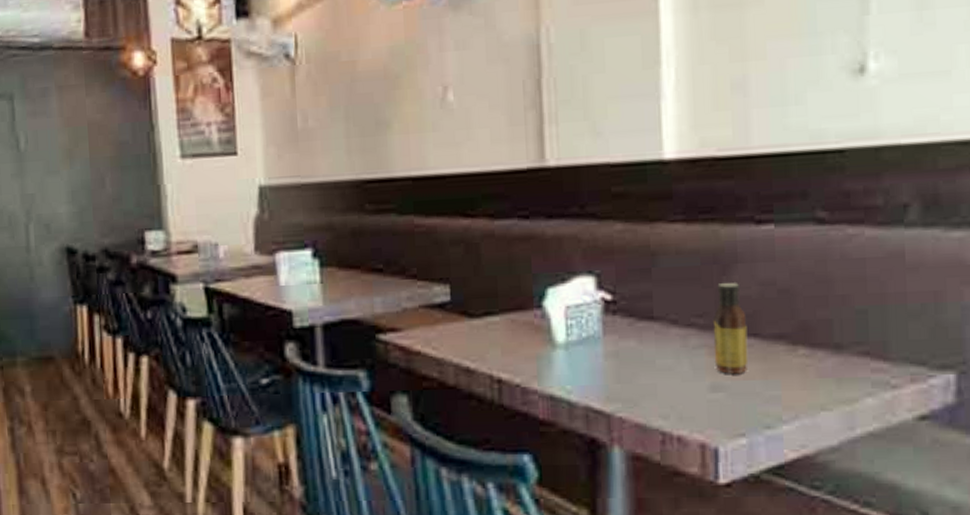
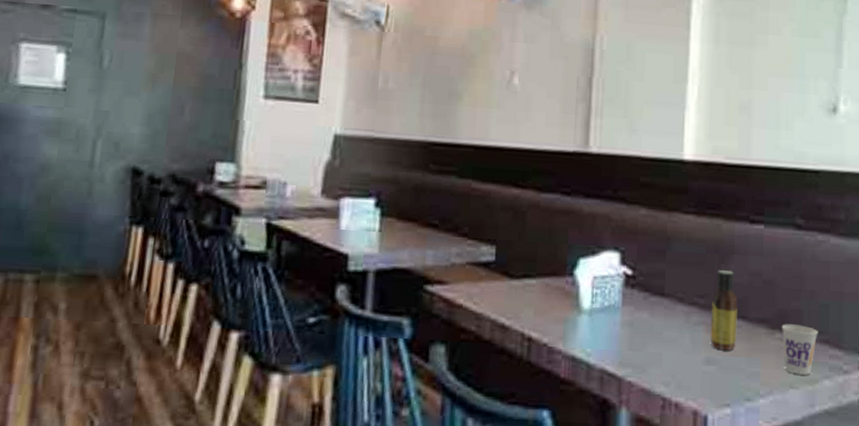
cup: none [805,336,855,394] -> present [781,324,818,375]

